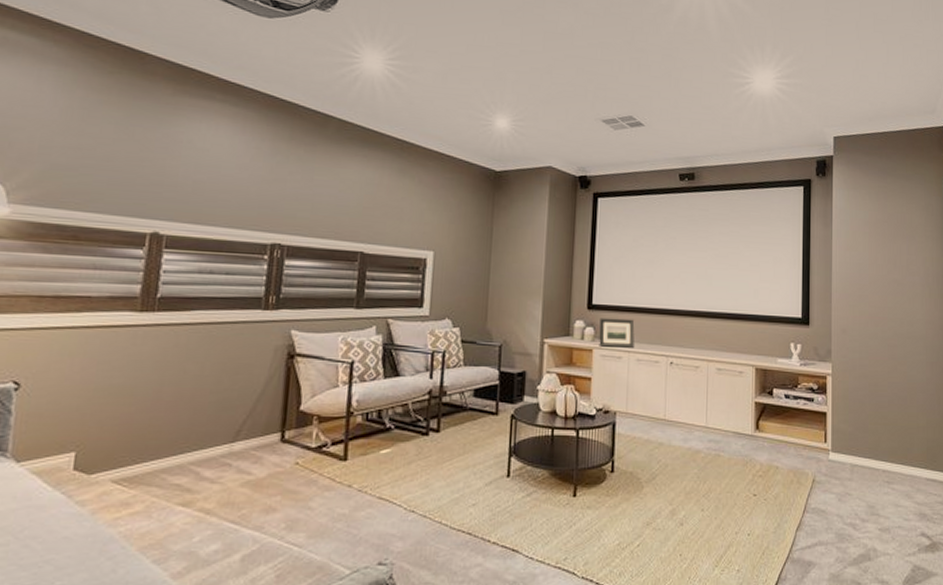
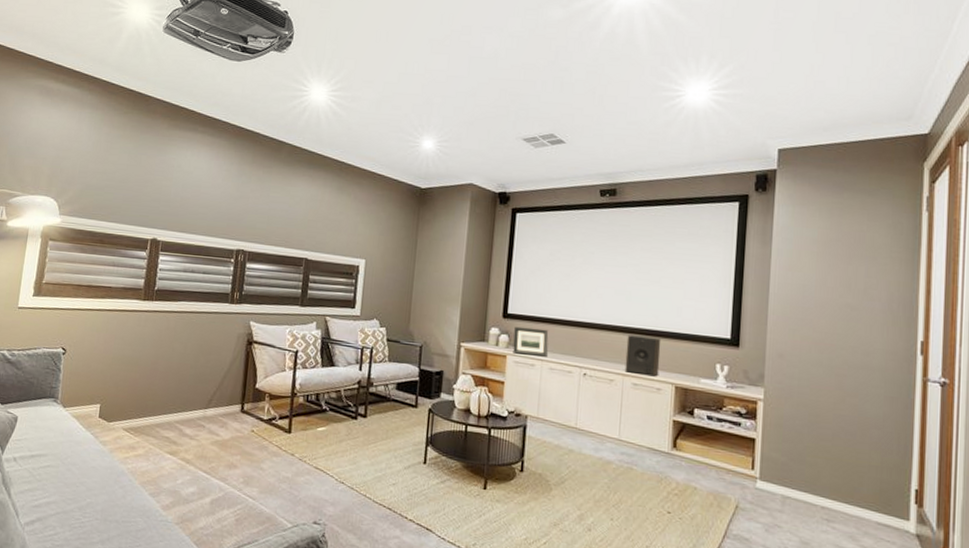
studio monitor: none [709,320,741,360] -> present [625,335,661,377]

